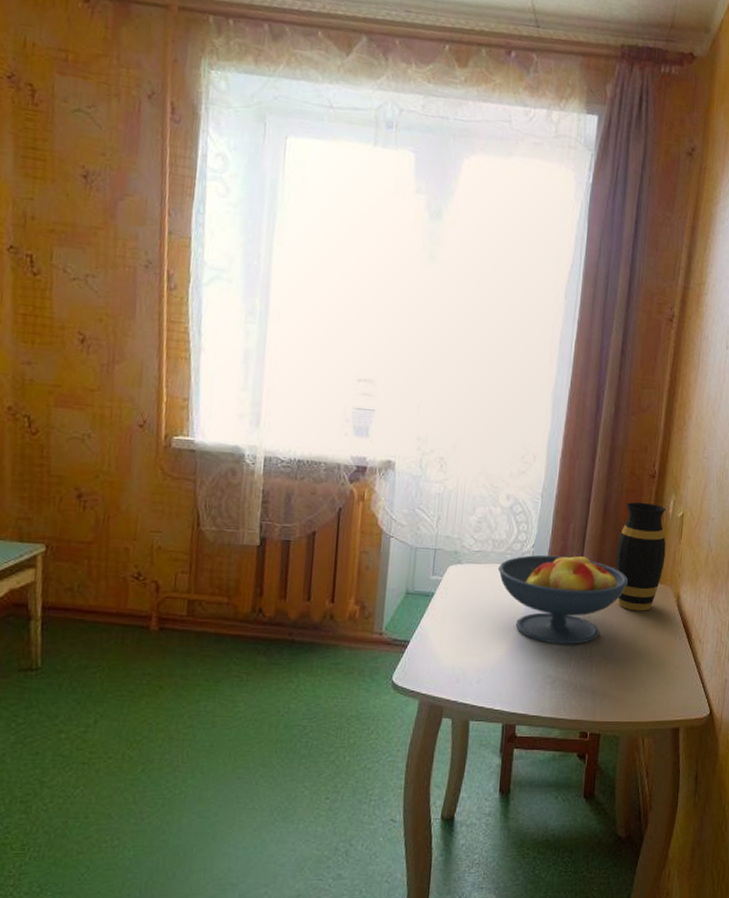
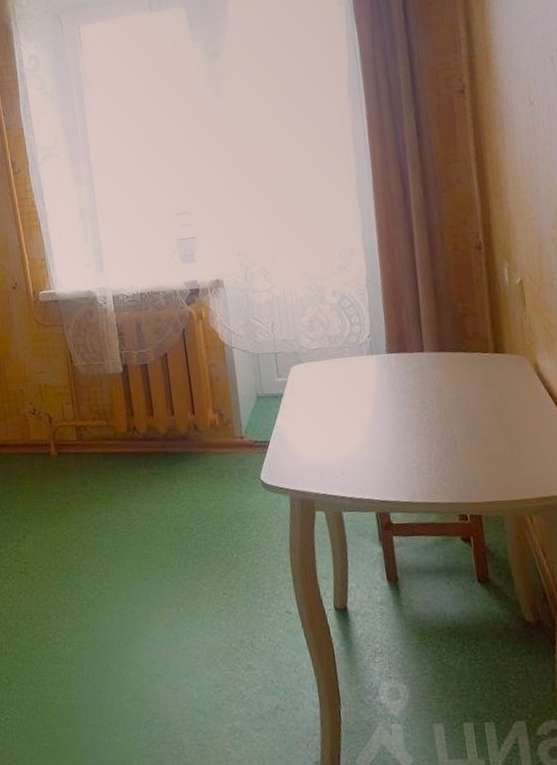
fruit bowl: present [498,550,628,645] -> none [339,334,476,429]
vase: present [615,502,666,611] -> none [455,275,513,386]

